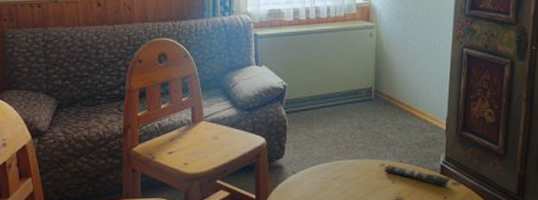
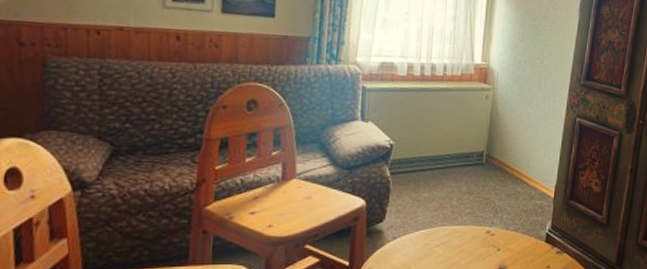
remote control: present [385,164,450,188] -> none [490,232,554,256]

